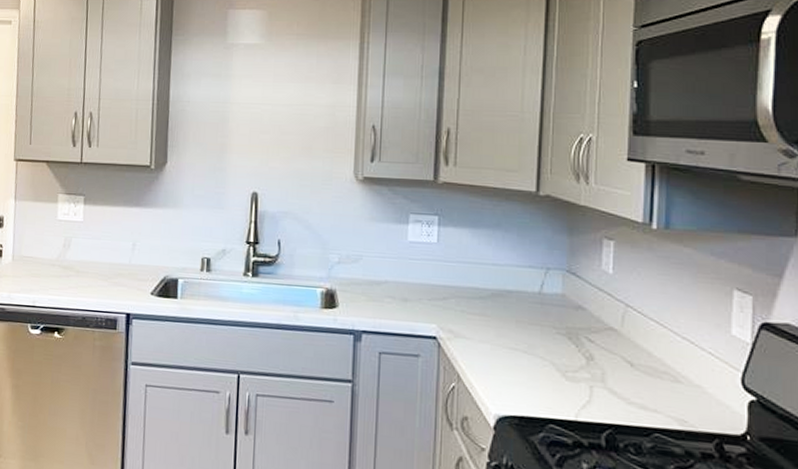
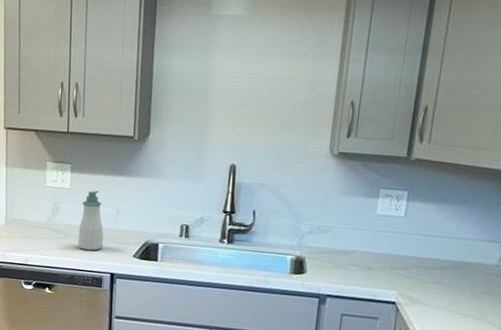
soap bottle: none [90,223,119,289] -> present [78,190,104,251]

